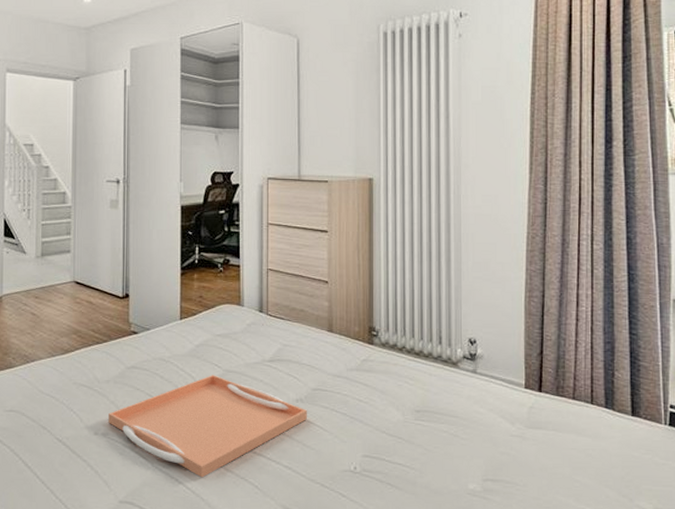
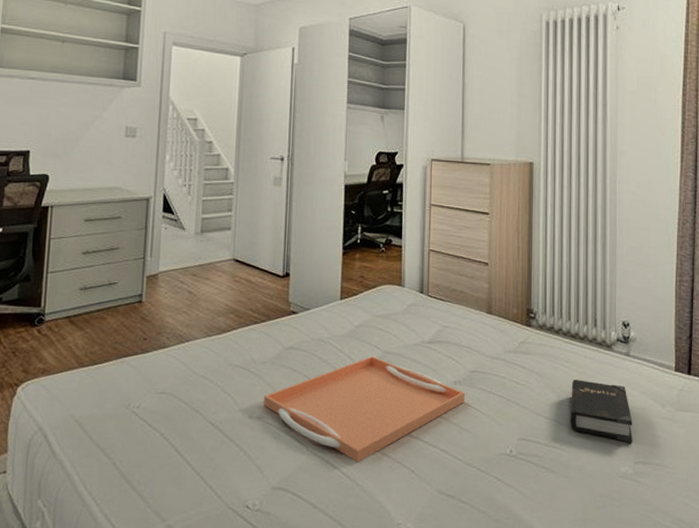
hardback book: none [416,397,481,461] -> present [570,380,633,443]

